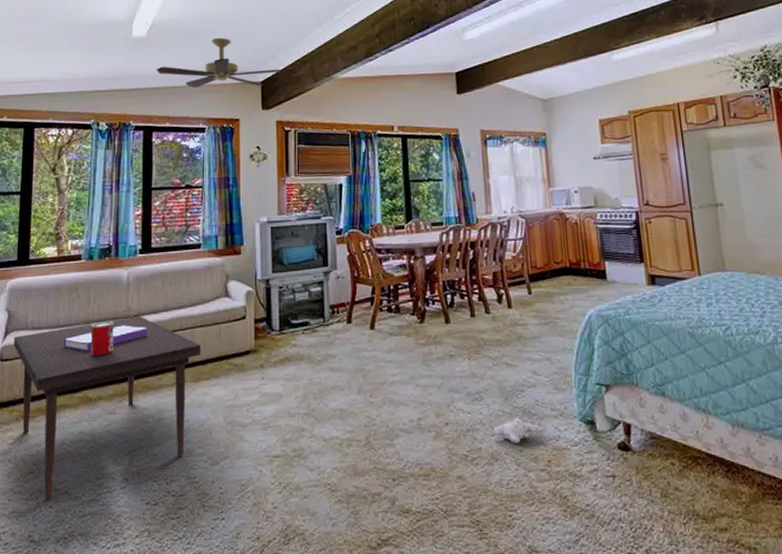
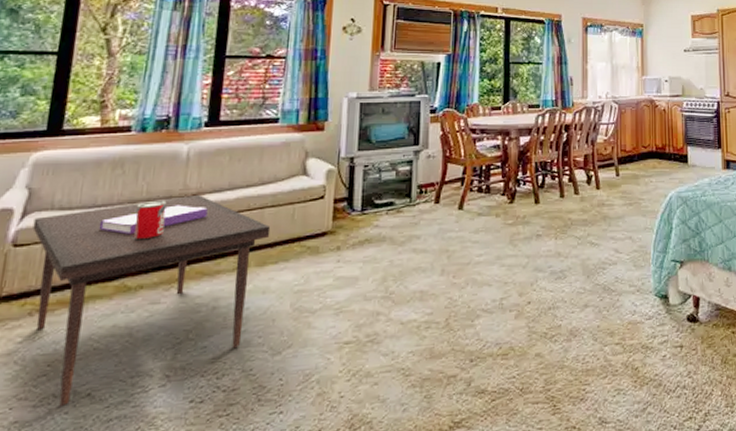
plush toy: present [493,417,551,462] -> none [573,294,626,336]

